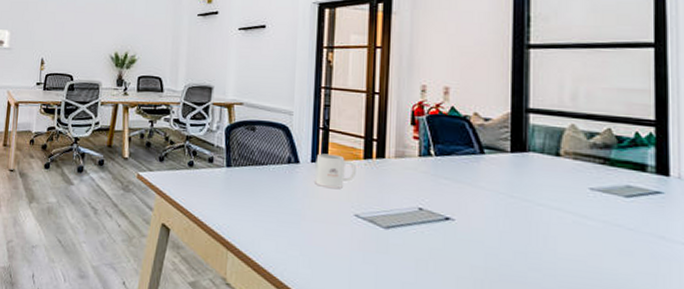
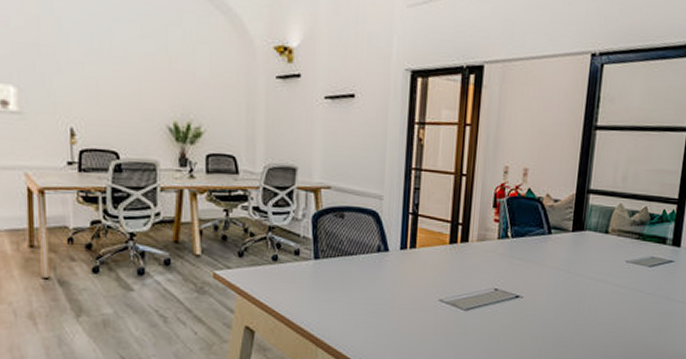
mug: present [315,153,356,189] -> none [403,240,442,276]

